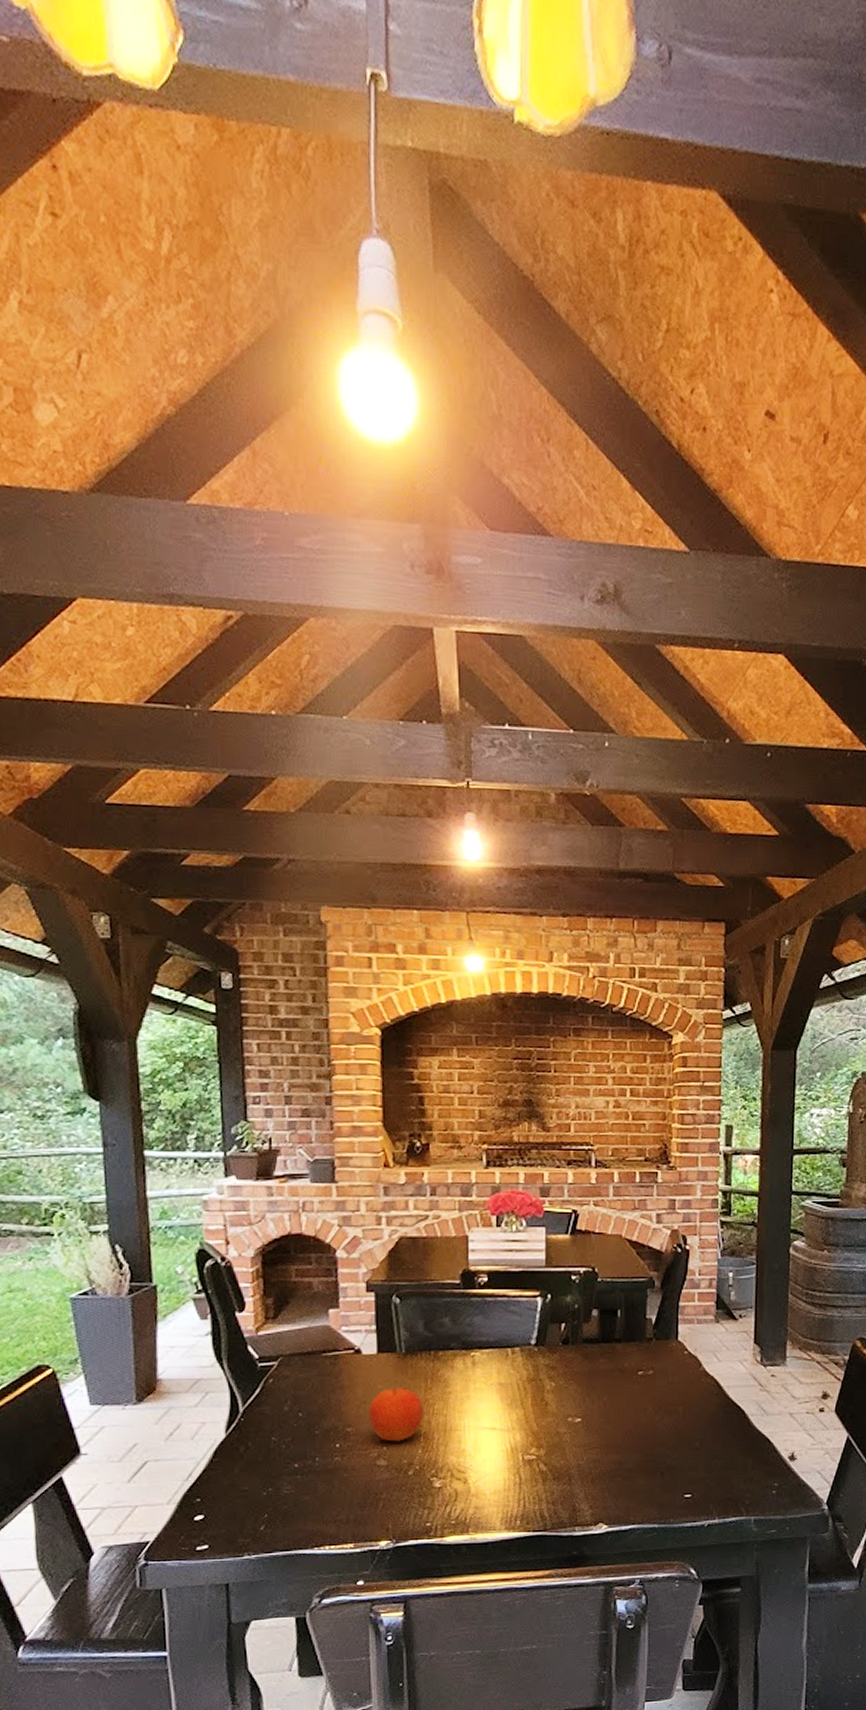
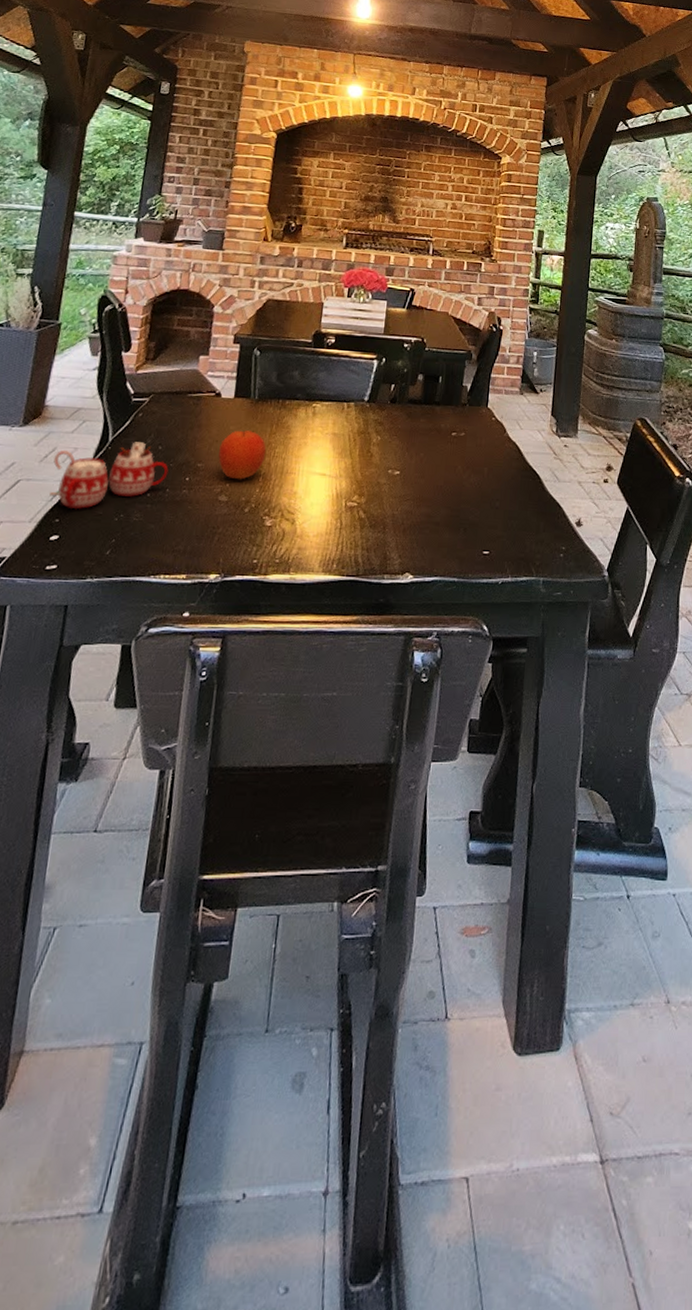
mug: none [181,1410,314,1488] -> present [49,442,169,510]

